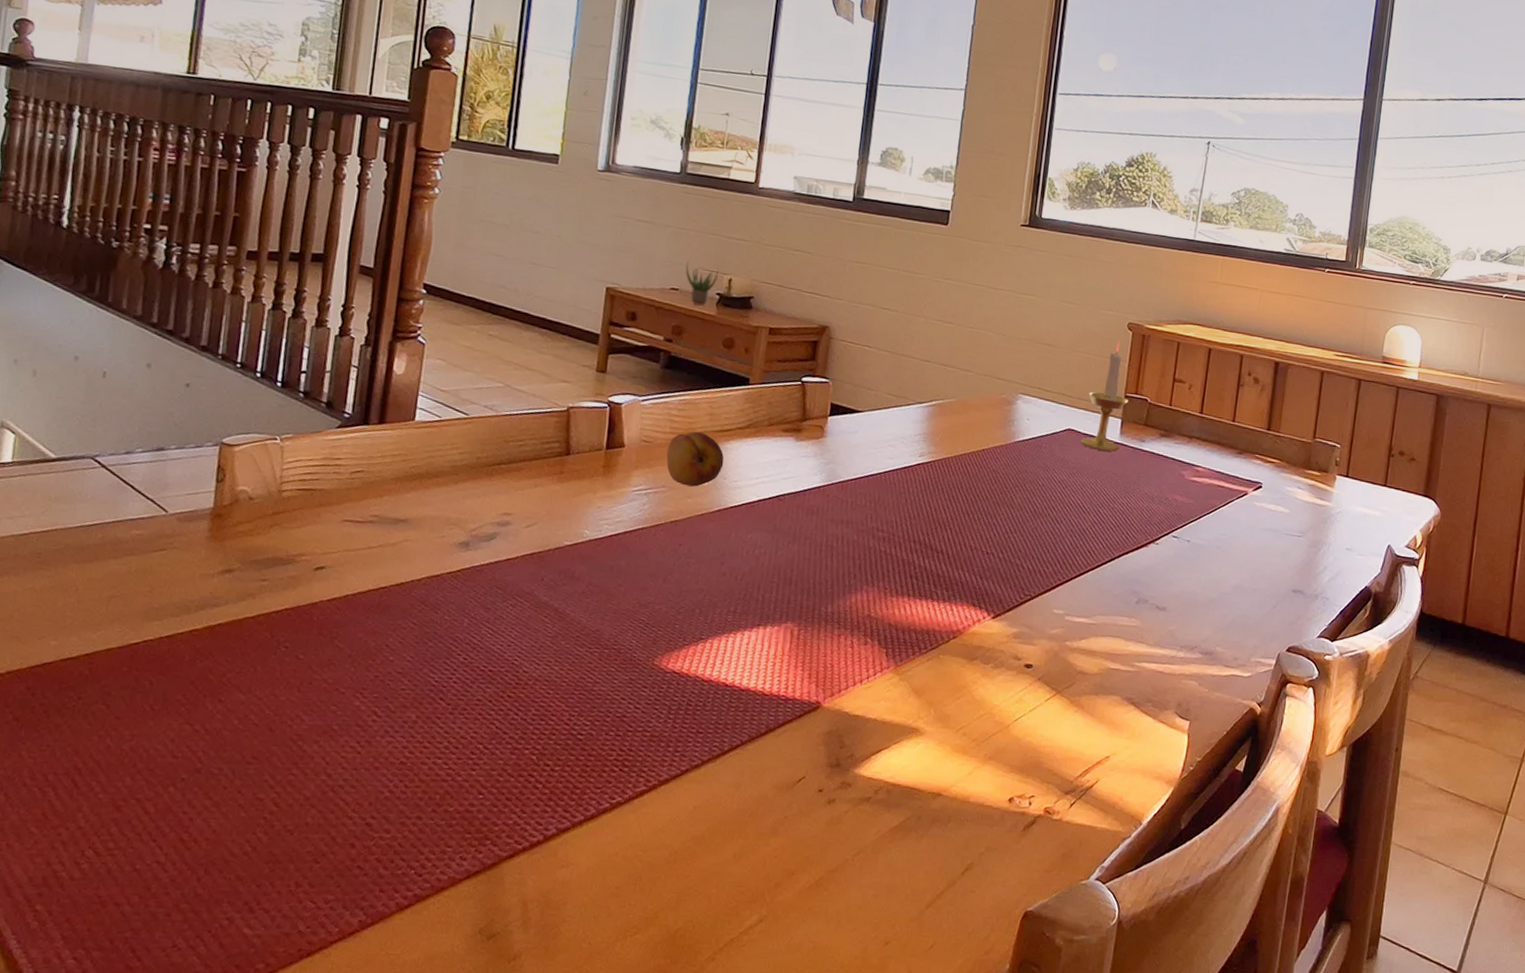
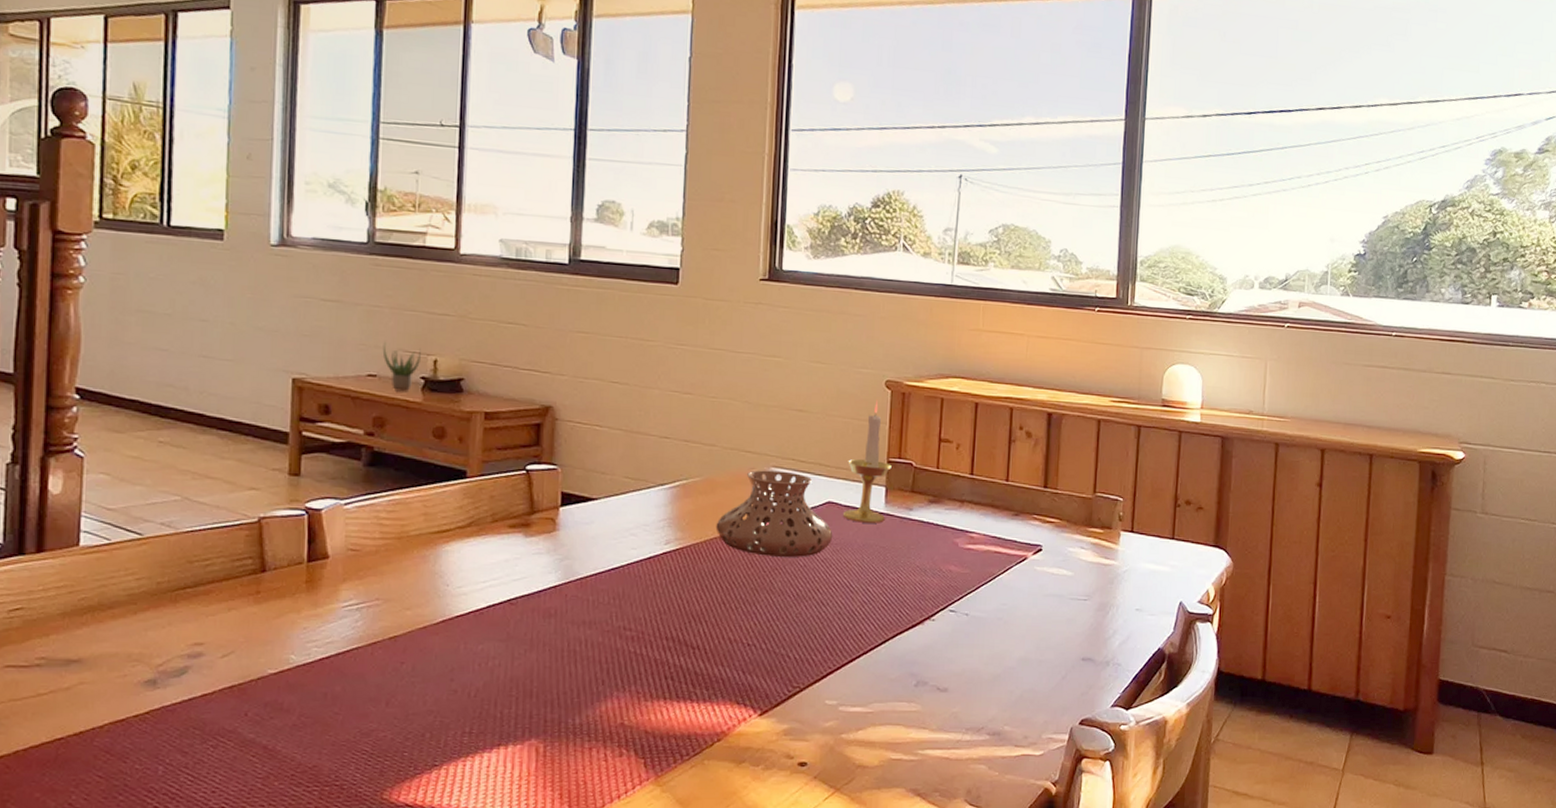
fruit: present [666,431,724,487] -> none [378,534,445,597]
vase: none [965,395,1071,478] -> present [715,470,833,557]

